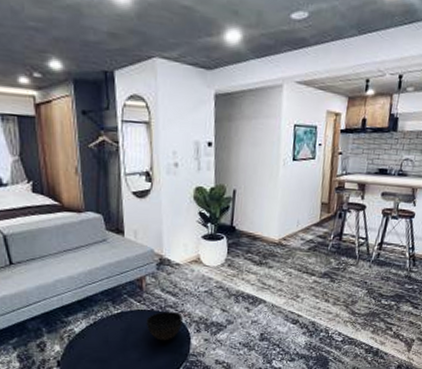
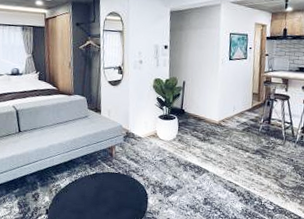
bowl: present [146,311,183,341] -> none [114,174,142,199]

